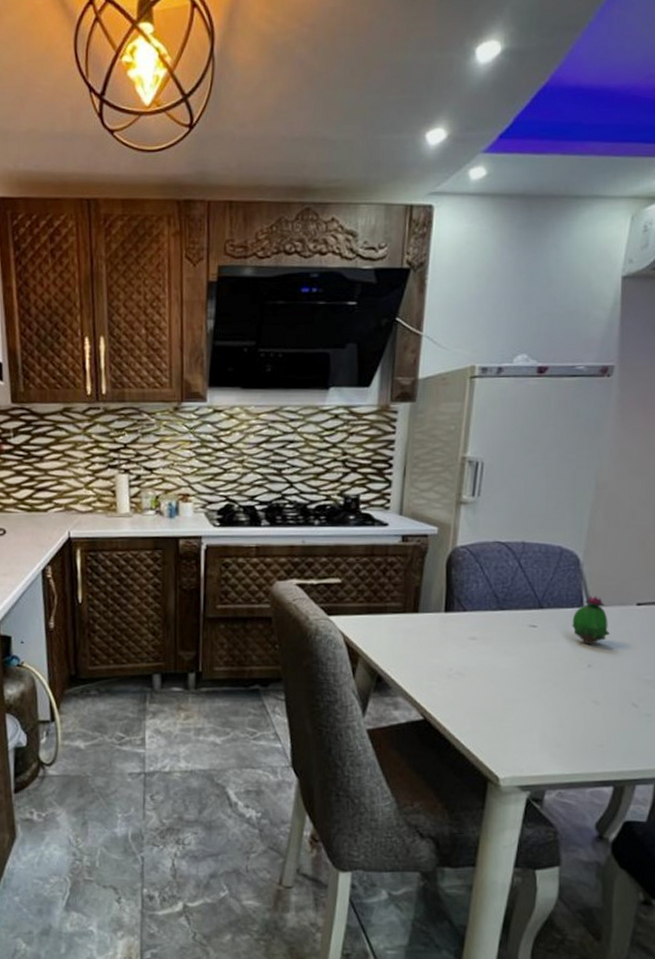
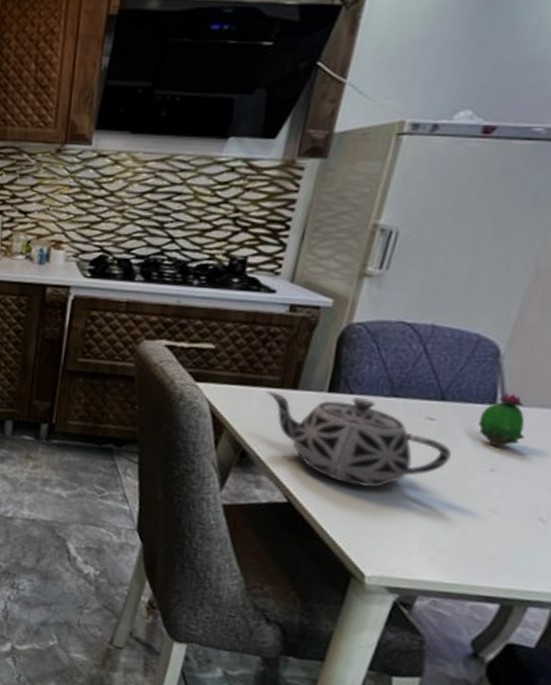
teapot: none [391,613,554,695] -> present [265,390,451,488]

